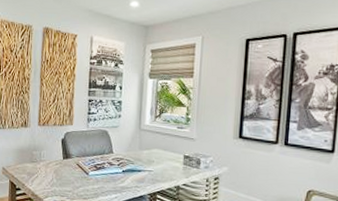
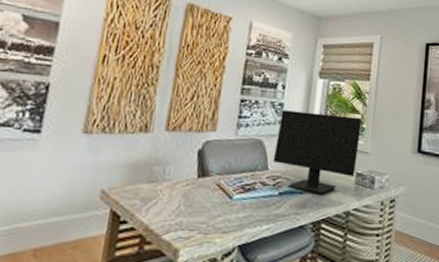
computer monitor: none [116,106,188,172] -> present [272,110,363,194]

